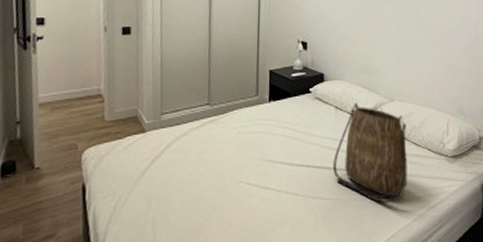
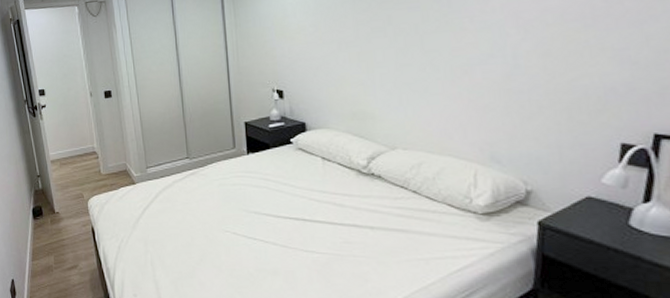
tote bag: present [333,103,408,204] -> none [325,152,422,263]

